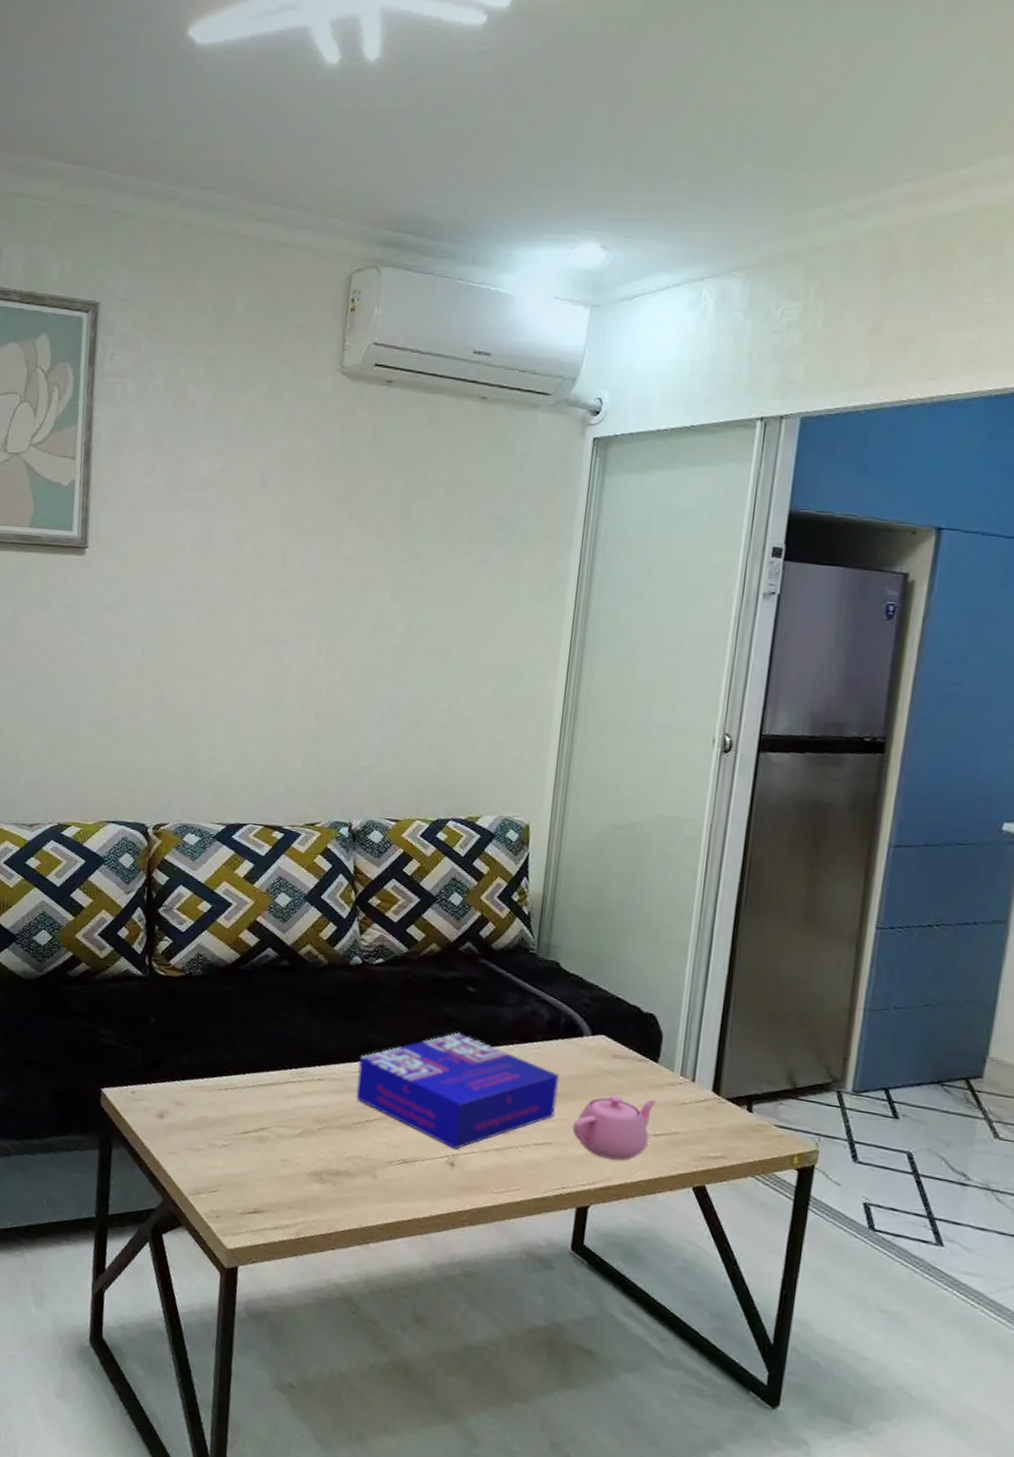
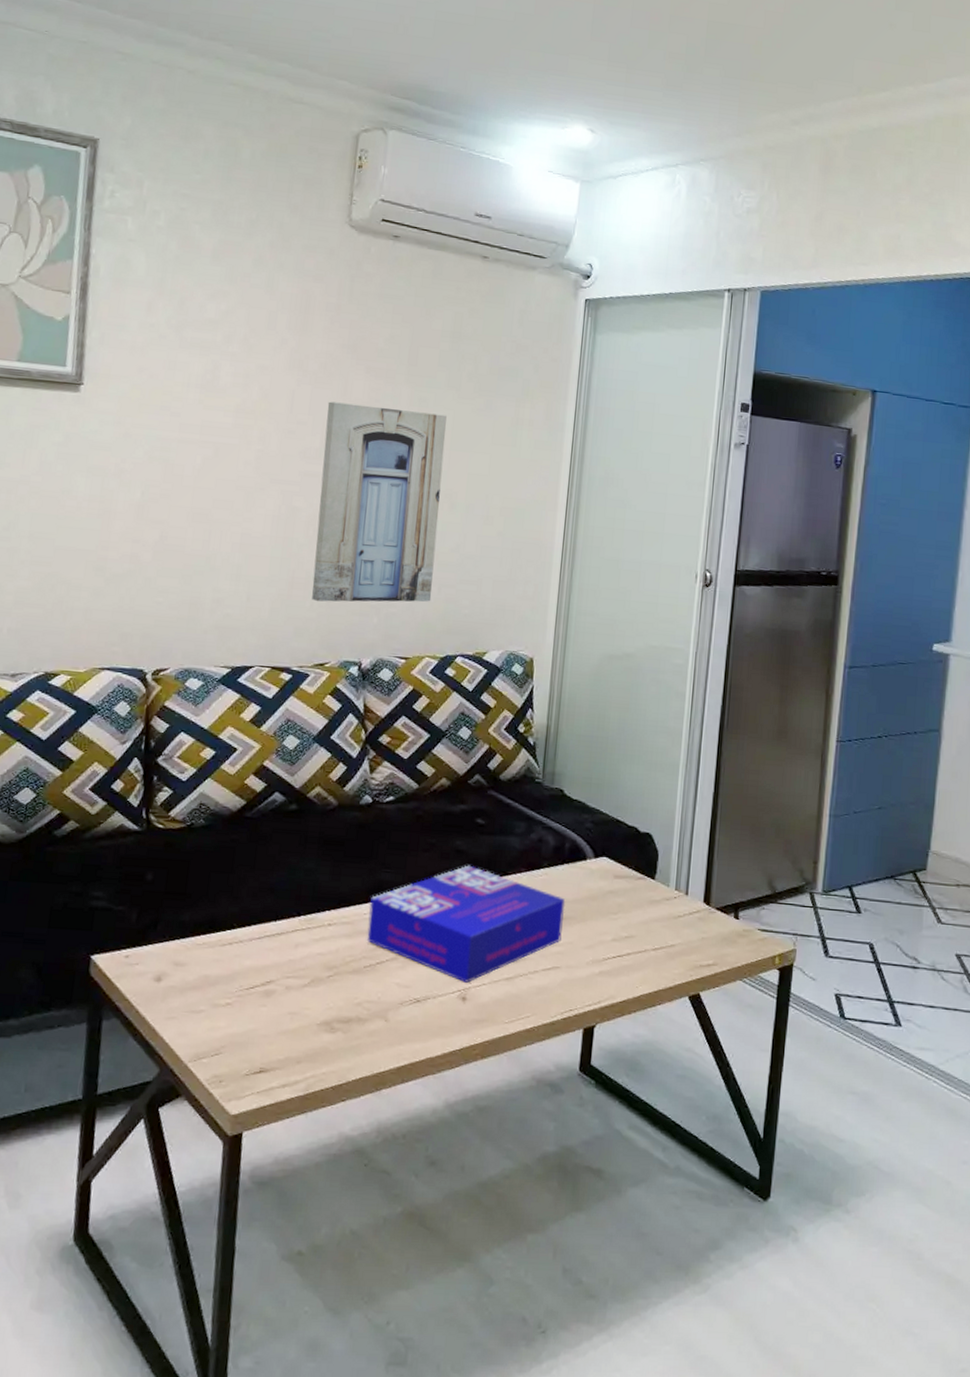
wall art: none [303,558,441,764] -> present [312,401,447,602]
teapot: present [572,1095,657,1161] -> none [578,914,655,978]

